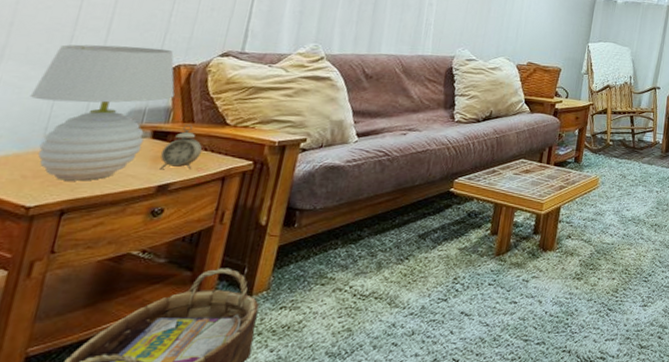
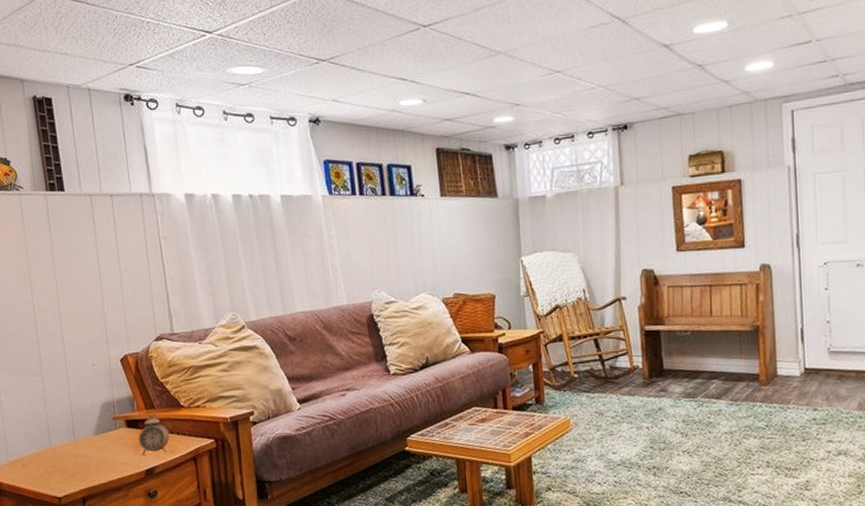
table lamp: present [29,44,175,181] -> none [27,341,131,472]

